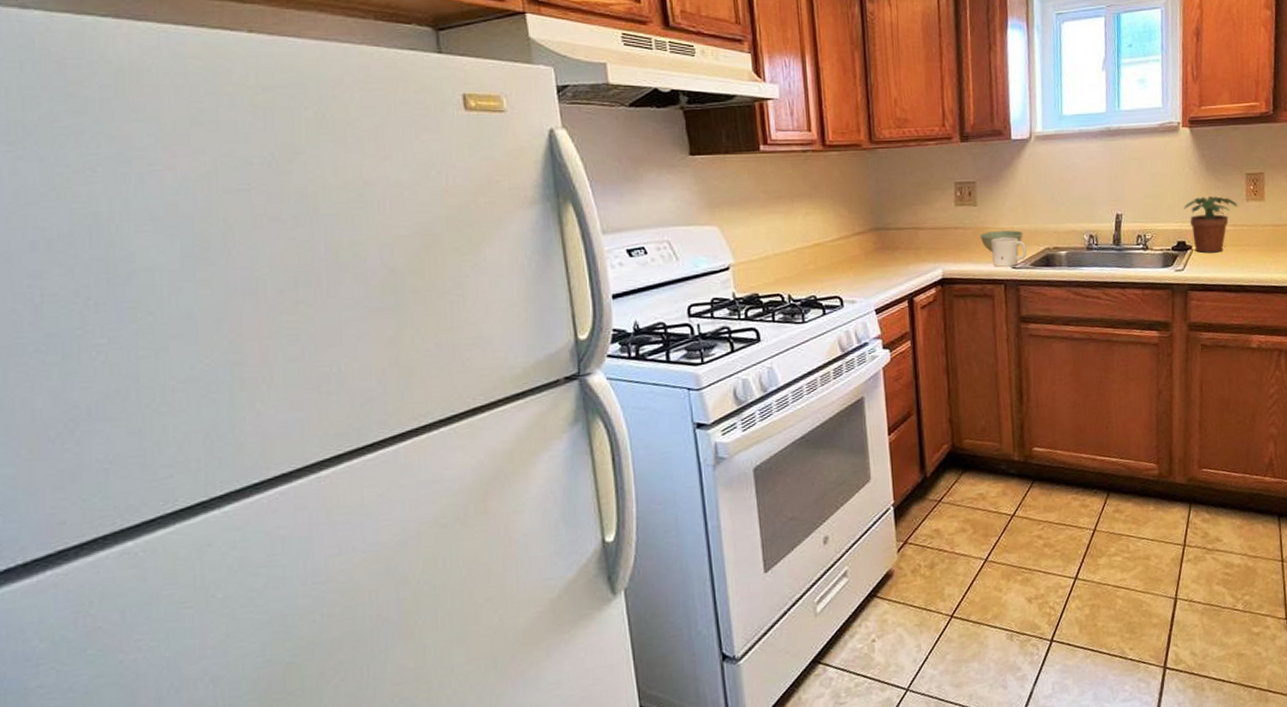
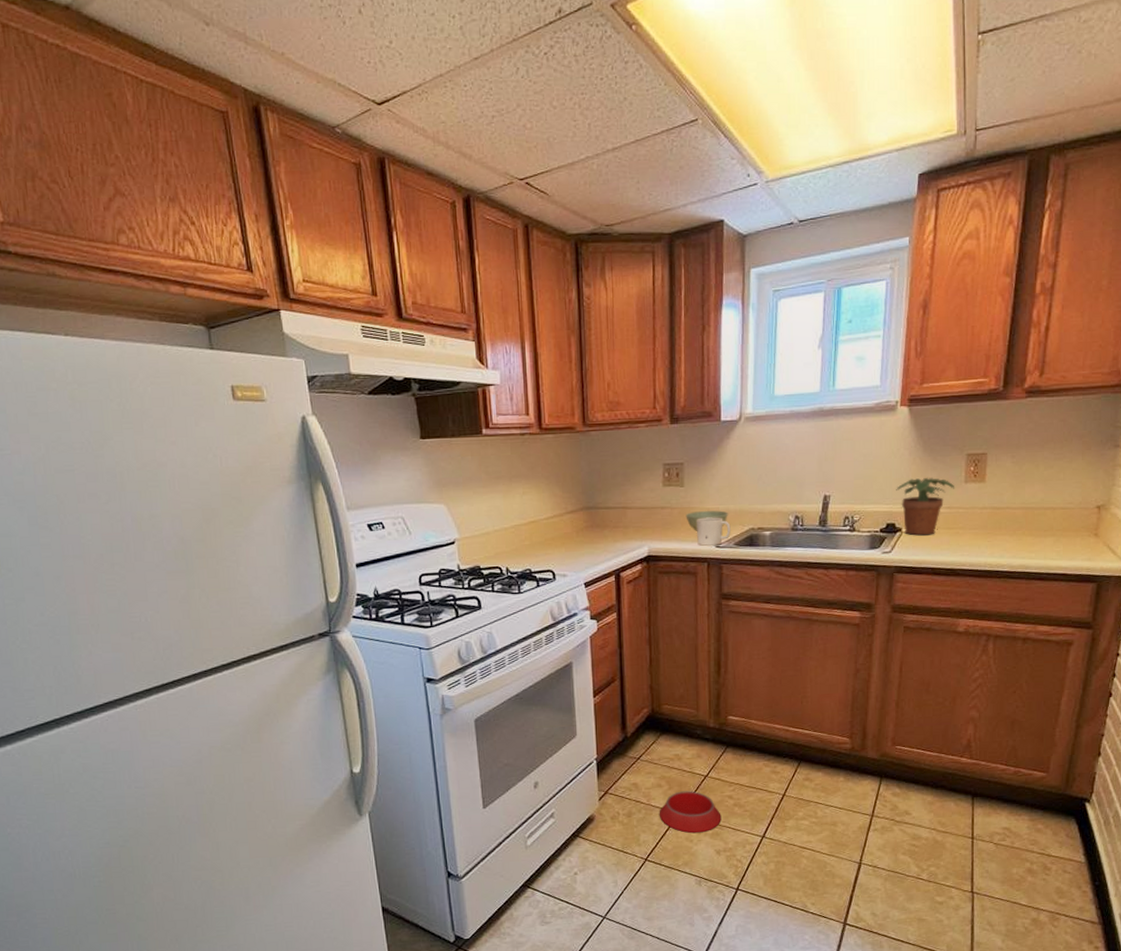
pet bowl: none [964,533,1031,582] -> present [659,791,722,834]

